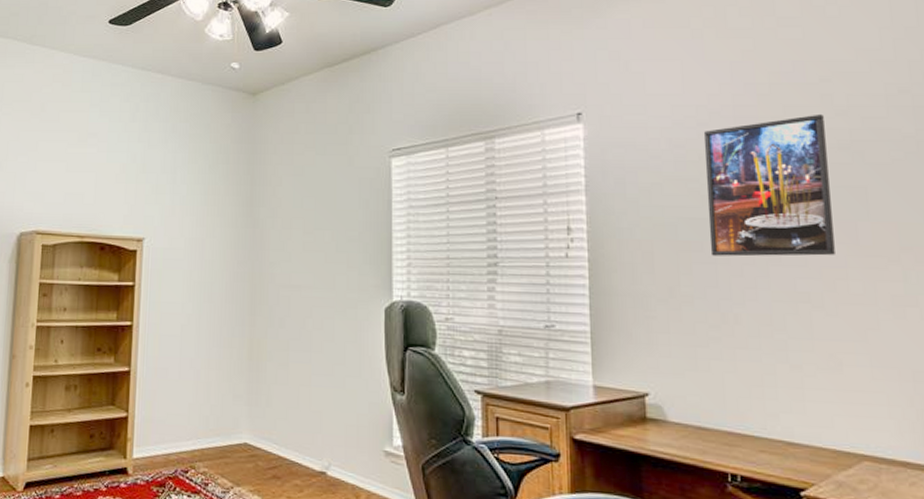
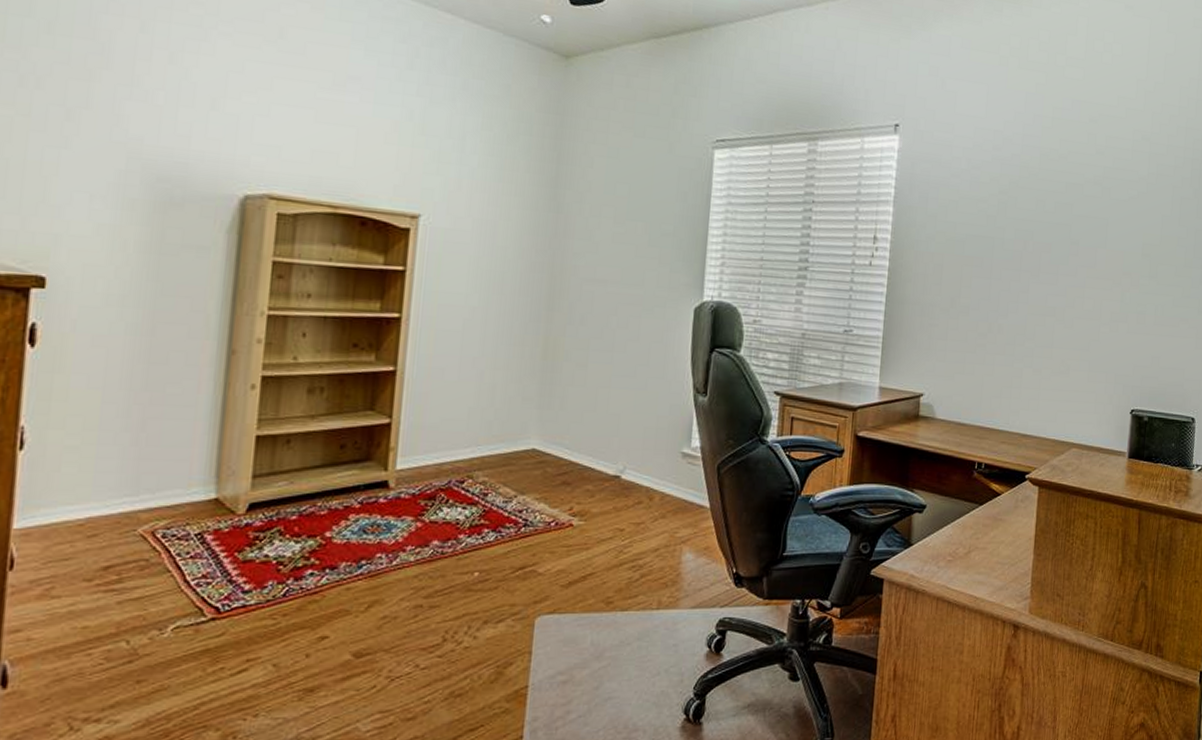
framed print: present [703,113,835,257] -> none [987,150,1088,276]

